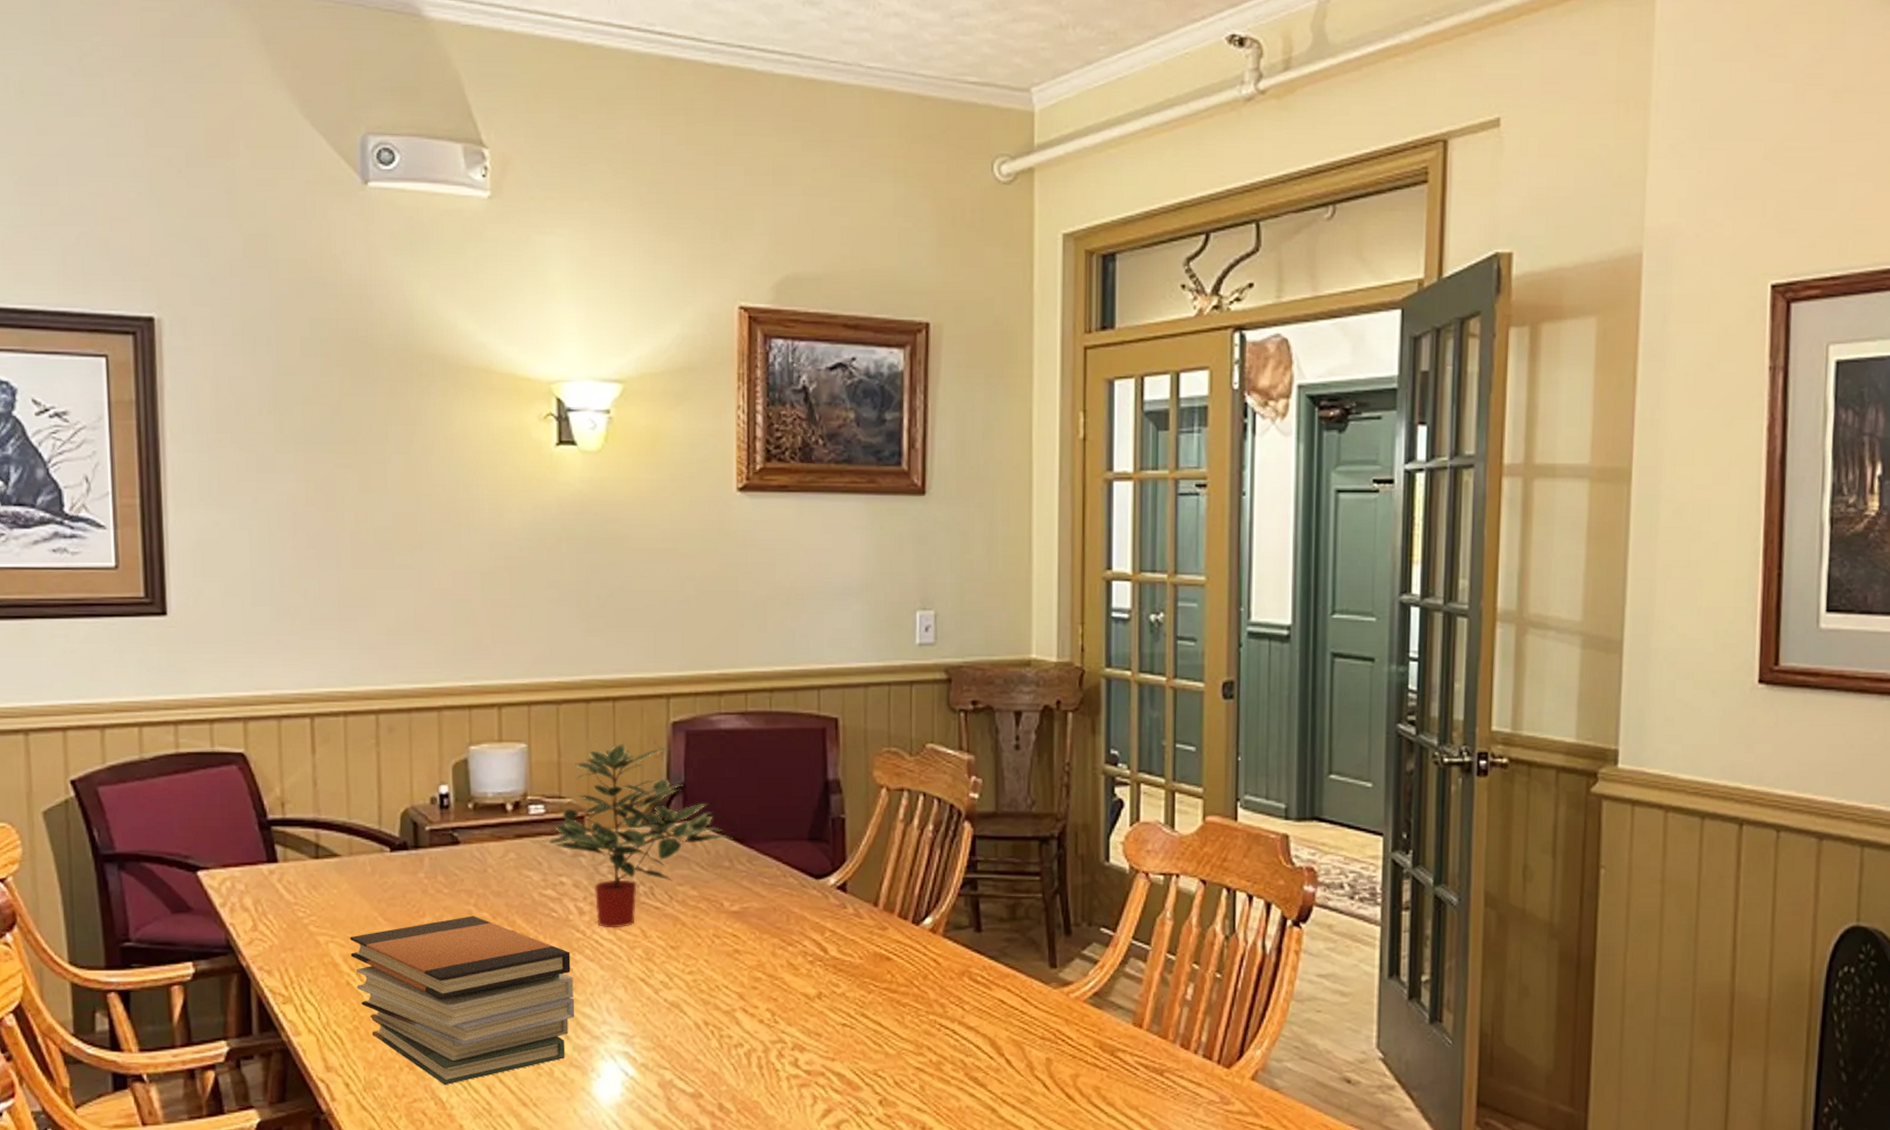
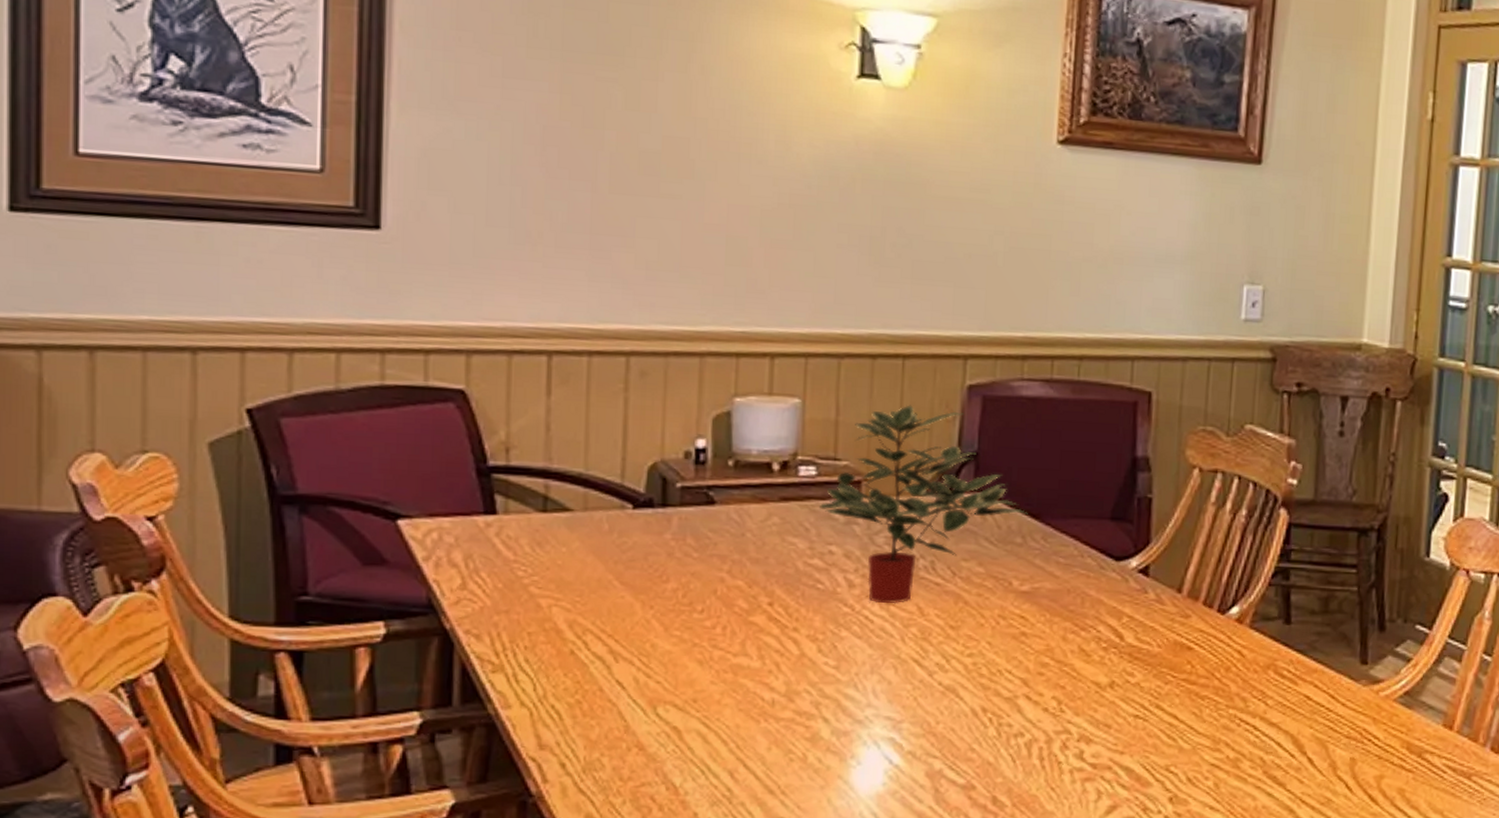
book stack: present [350,916,575,1085] -> none [577,583,837,769]

